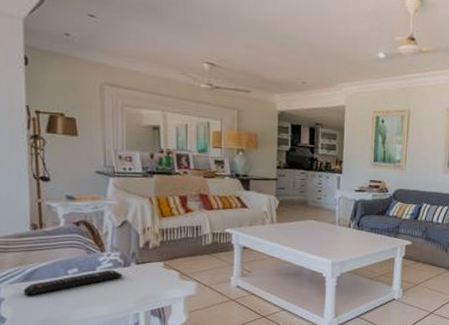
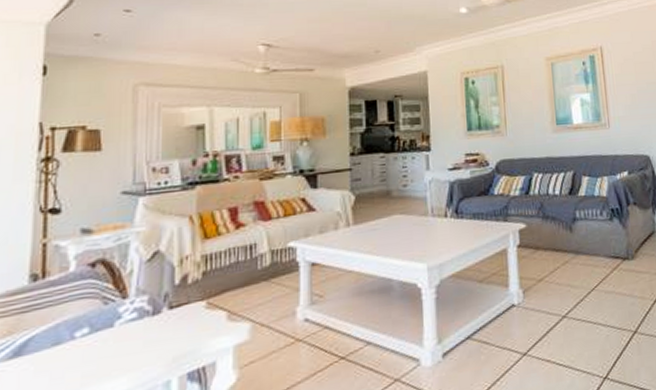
remote control: present [23,269,123,296] -> none [9,321,151,380]

